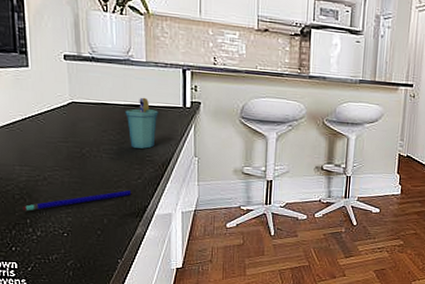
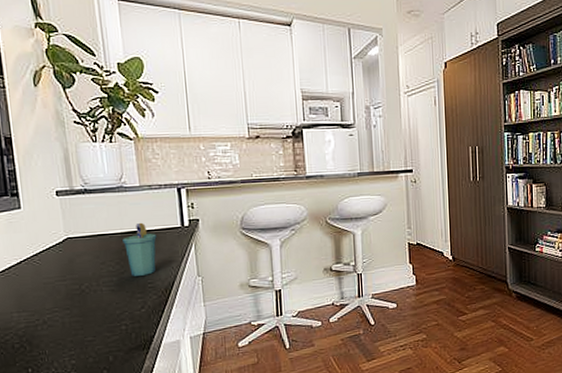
pen: present [22,190,131,211] -> none [23,321,135,360]

